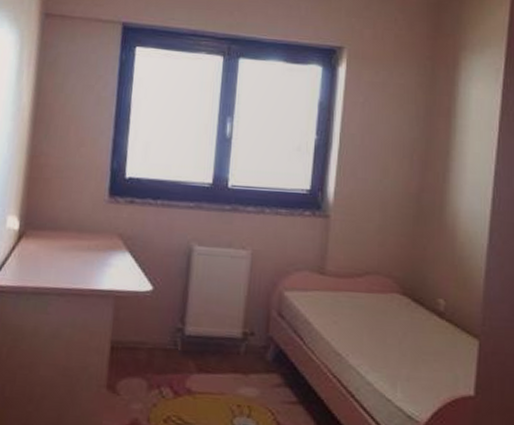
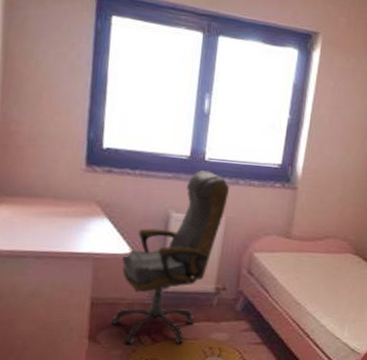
office chair: none [131,199,254,399] -> present [111,170,229,344]

